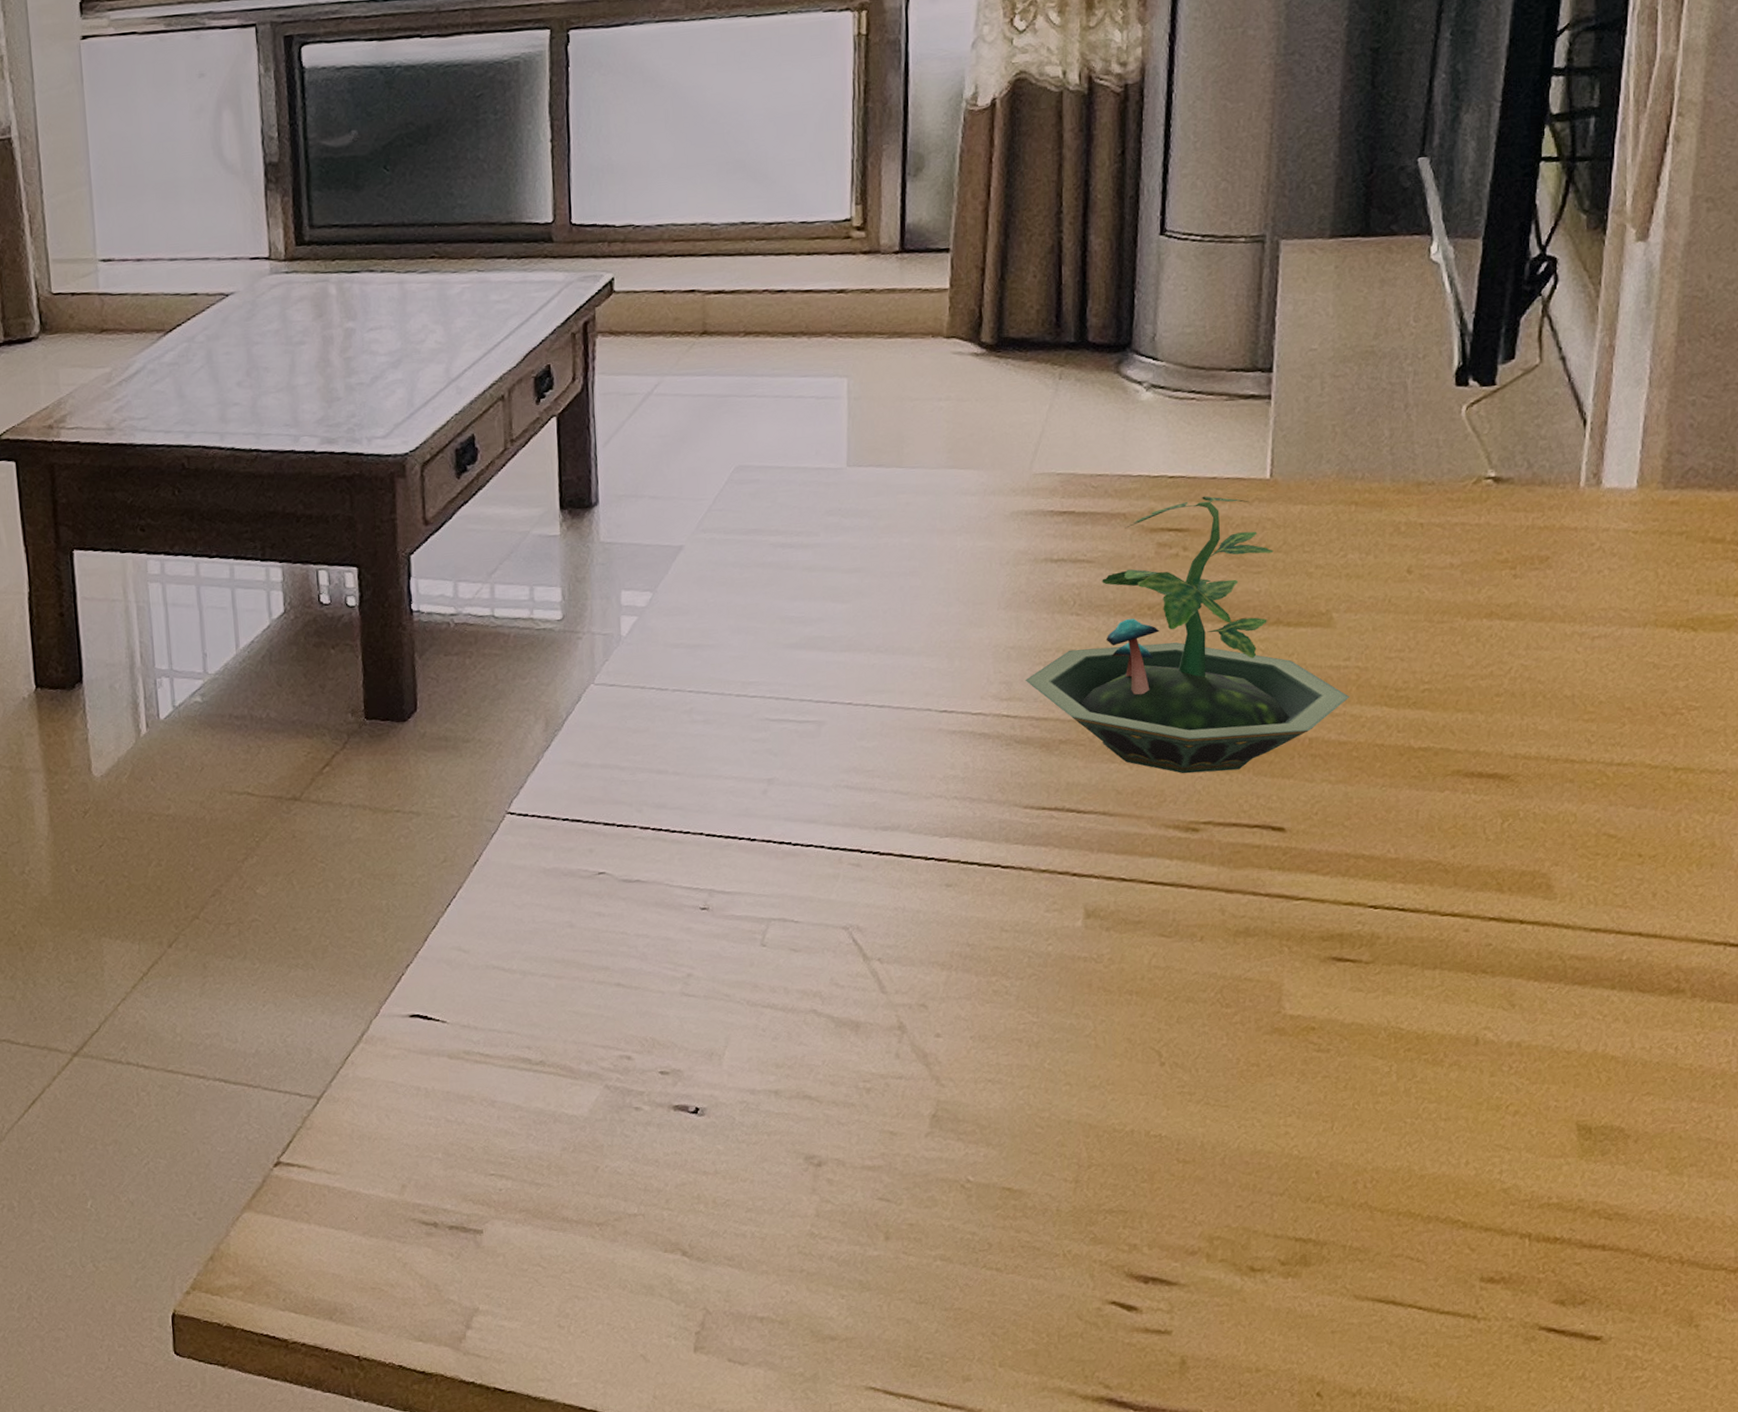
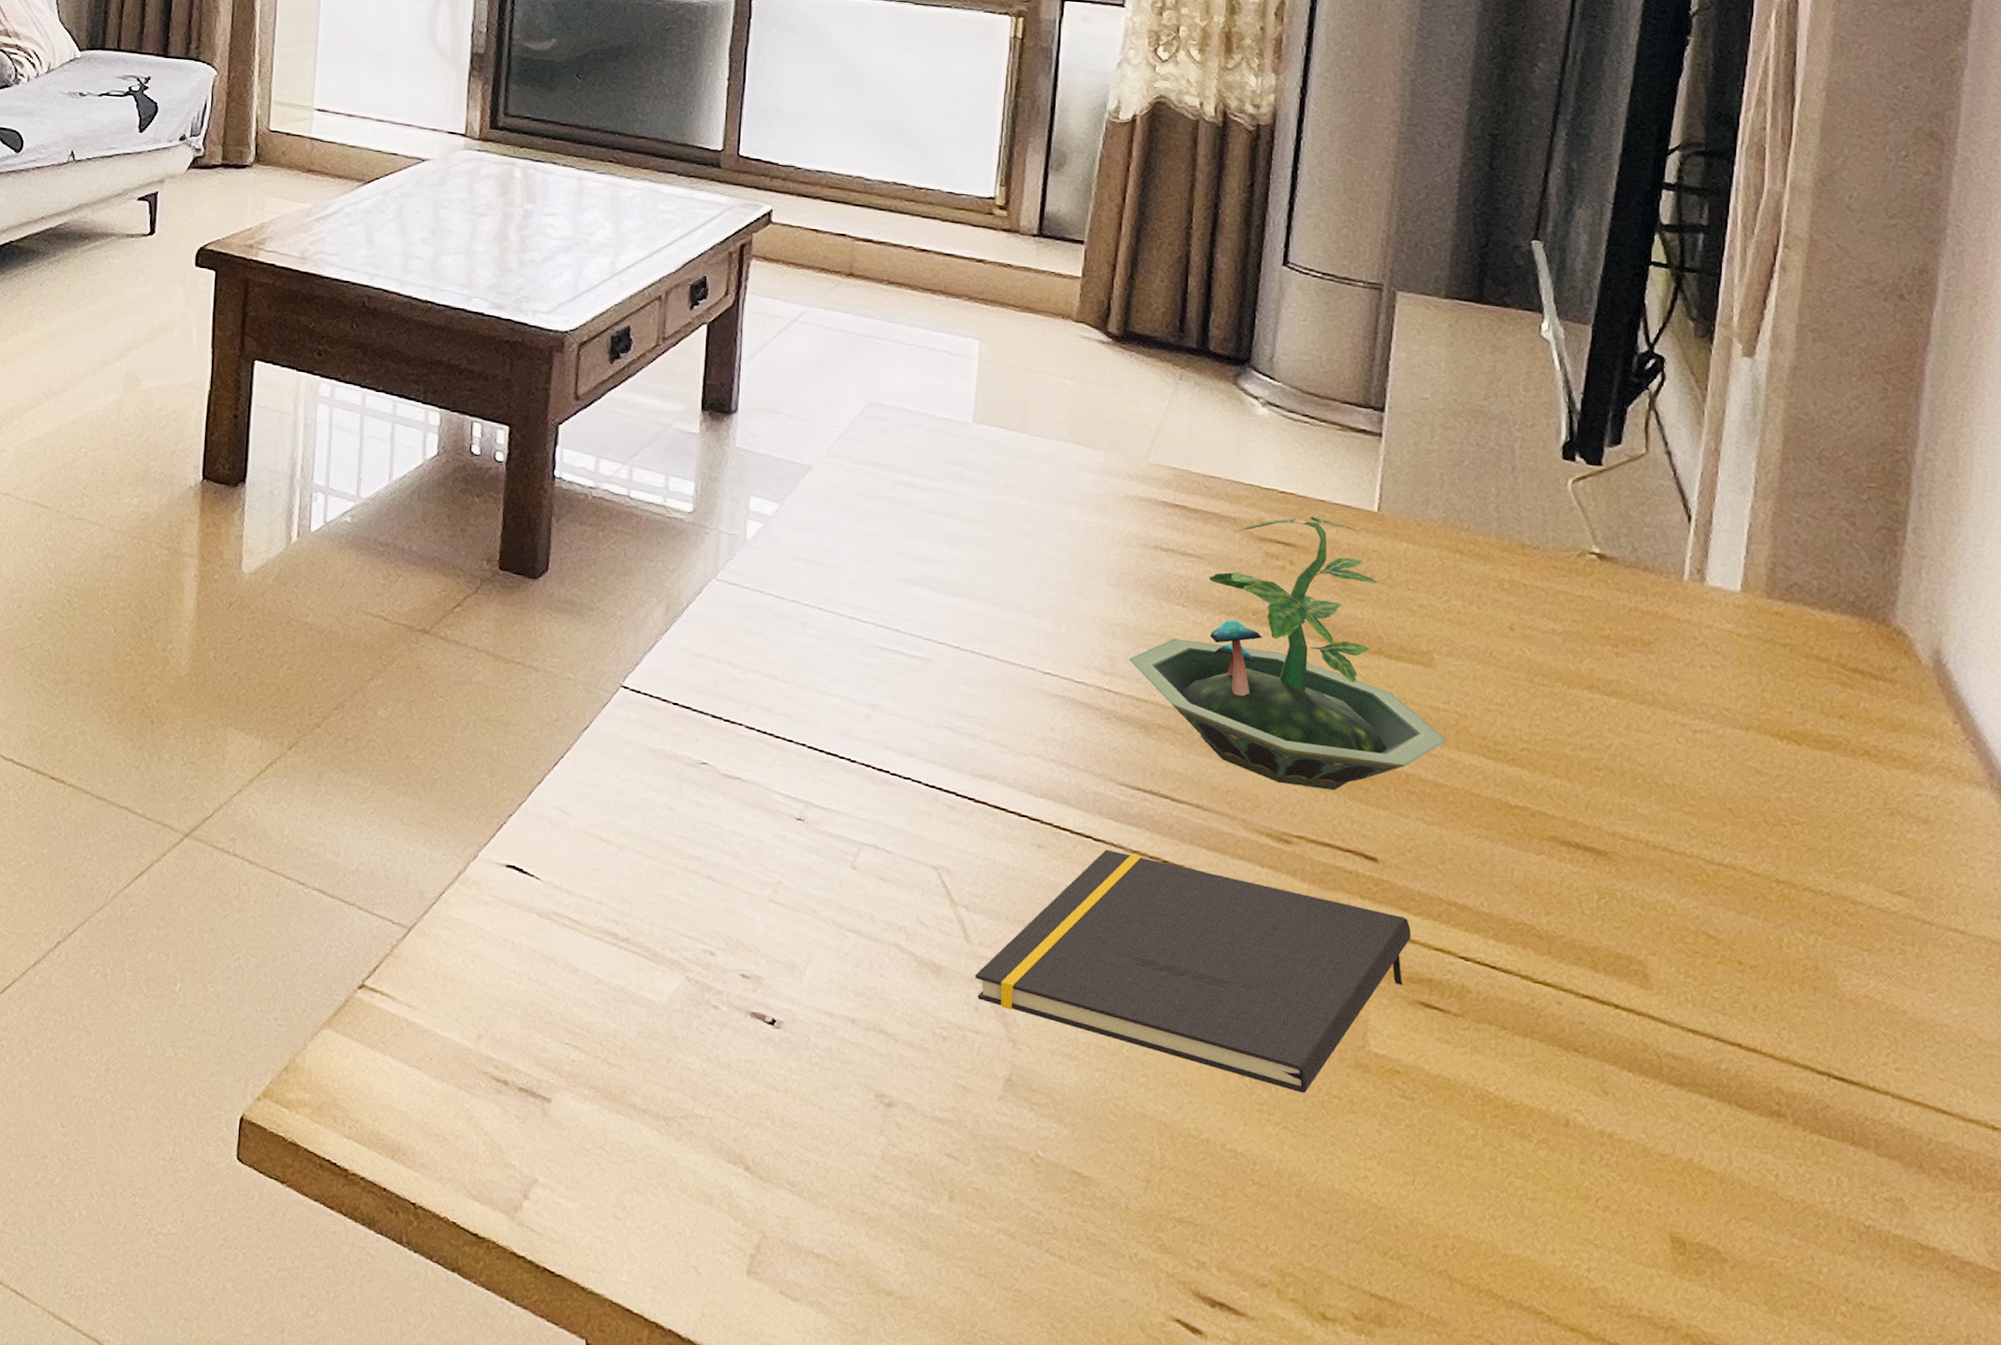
notepad: none [893,873,1320,1068] -> present [975,849,1411,1094]

